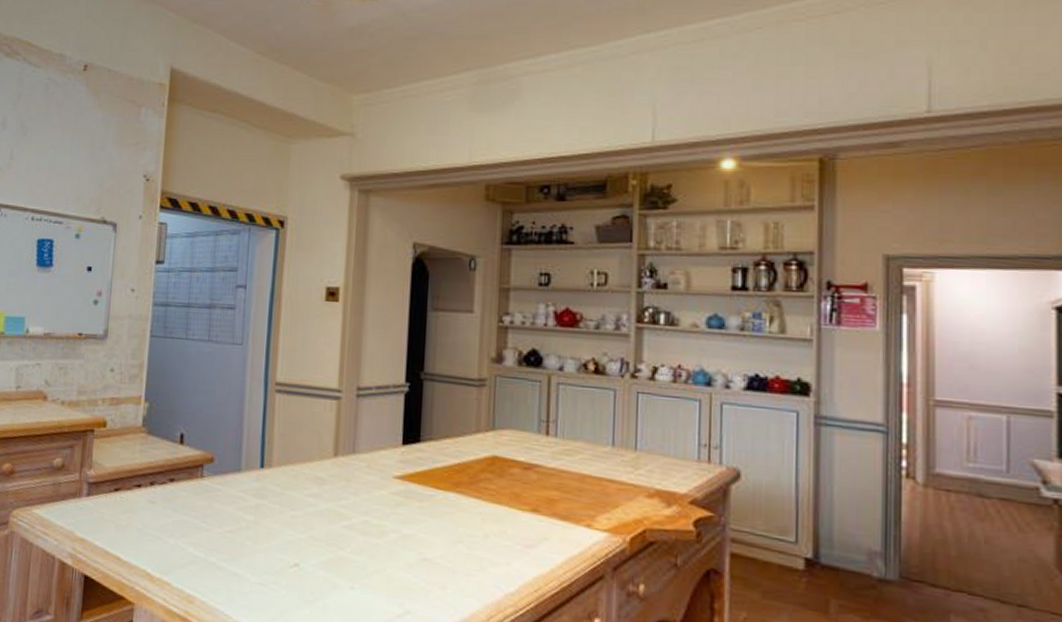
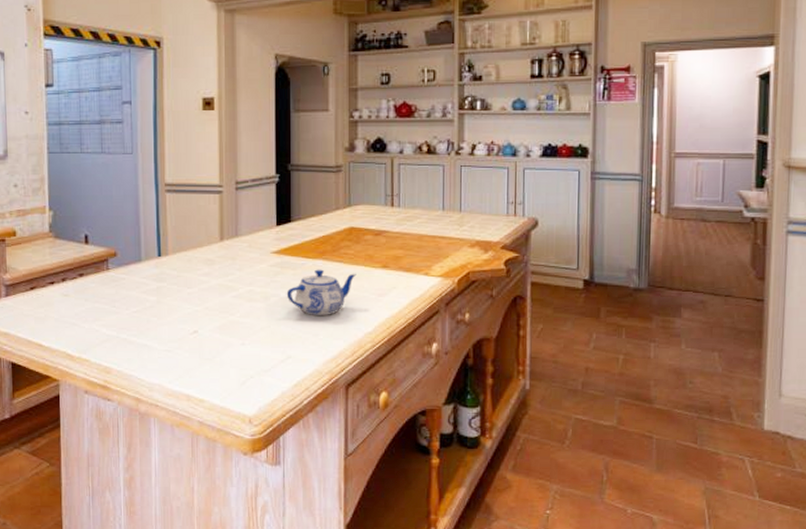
teapot: none [409,504,498,565] -> present [286,269,356,316]

